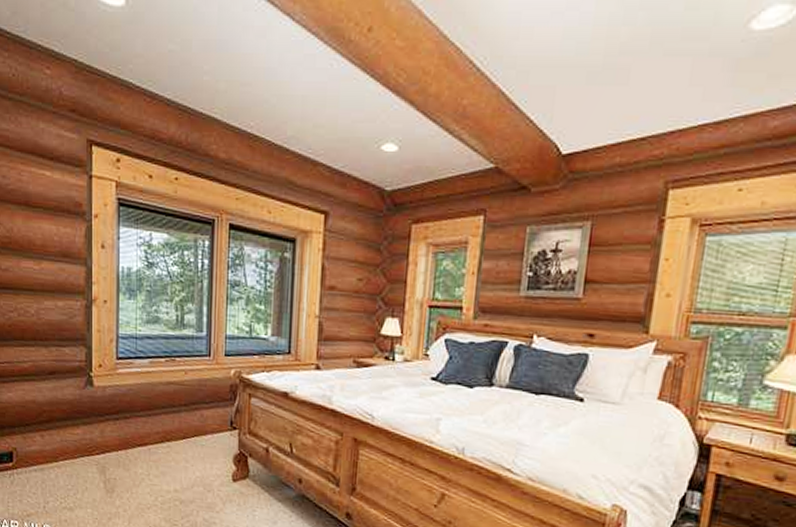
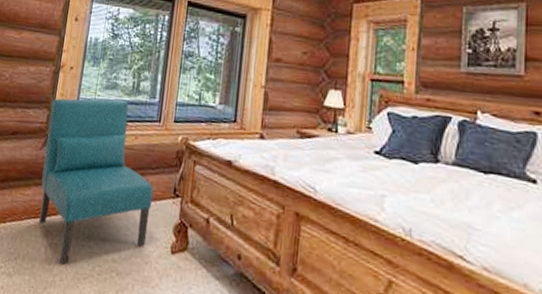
chair: none [88,334,210,497] -> present [39,98,154,264]

